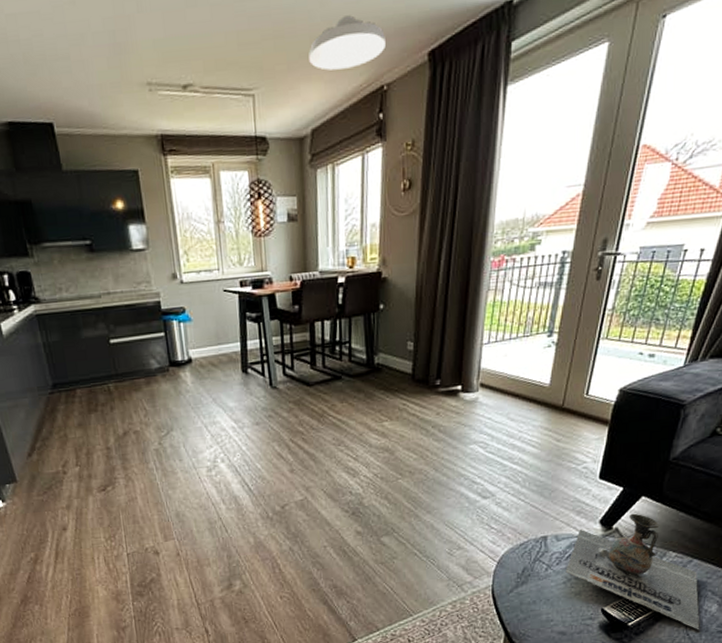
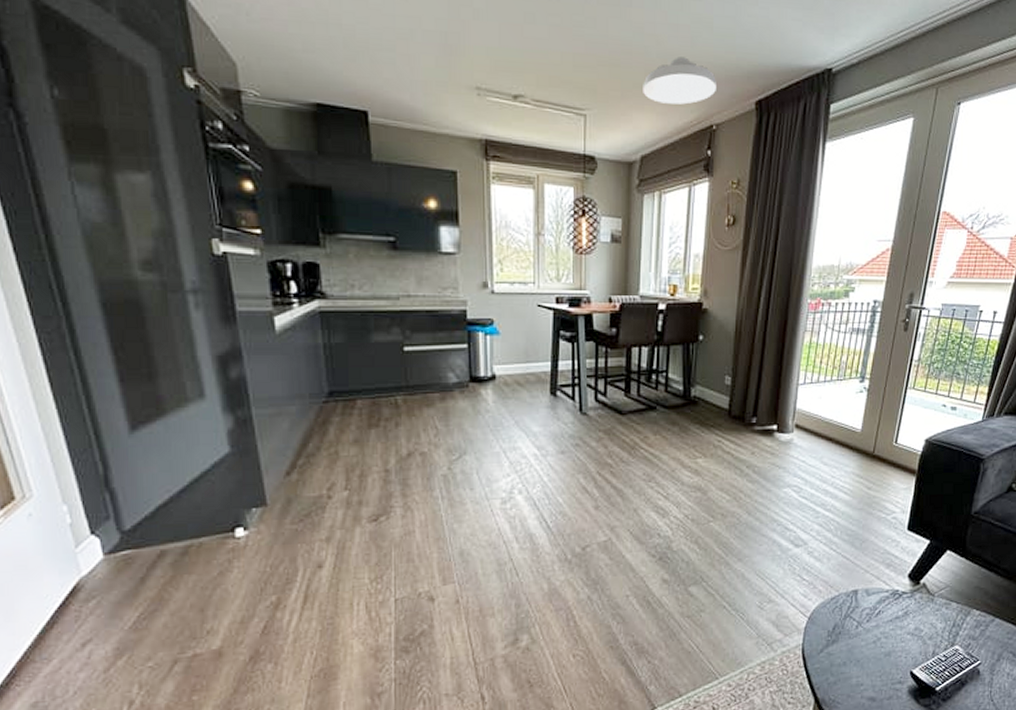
decorative vase: present [565,513,700,630] -> none [875,568,1003,696]

